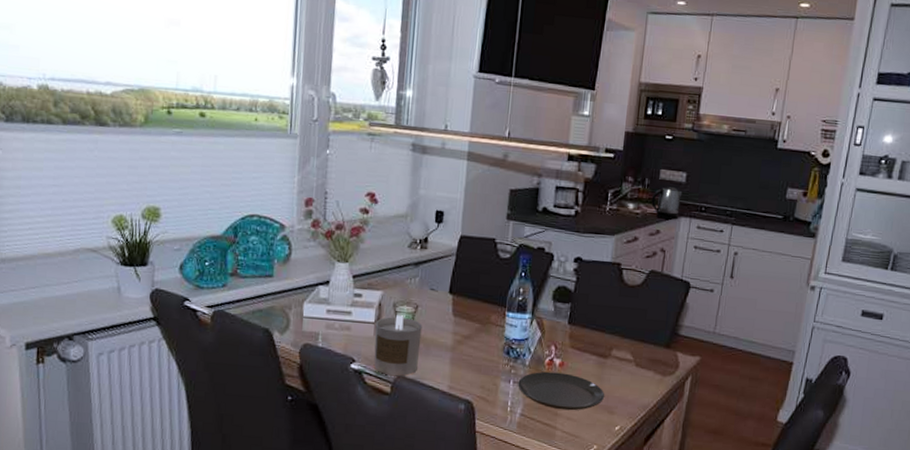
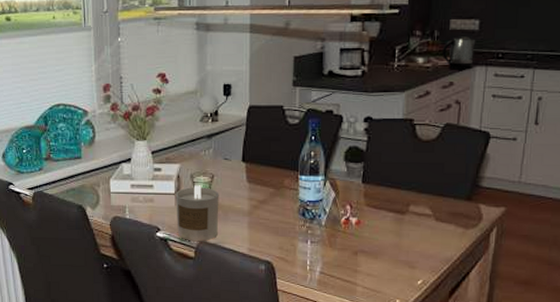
plate: present [518,371,605,411] -> none [315,230,405,267]

